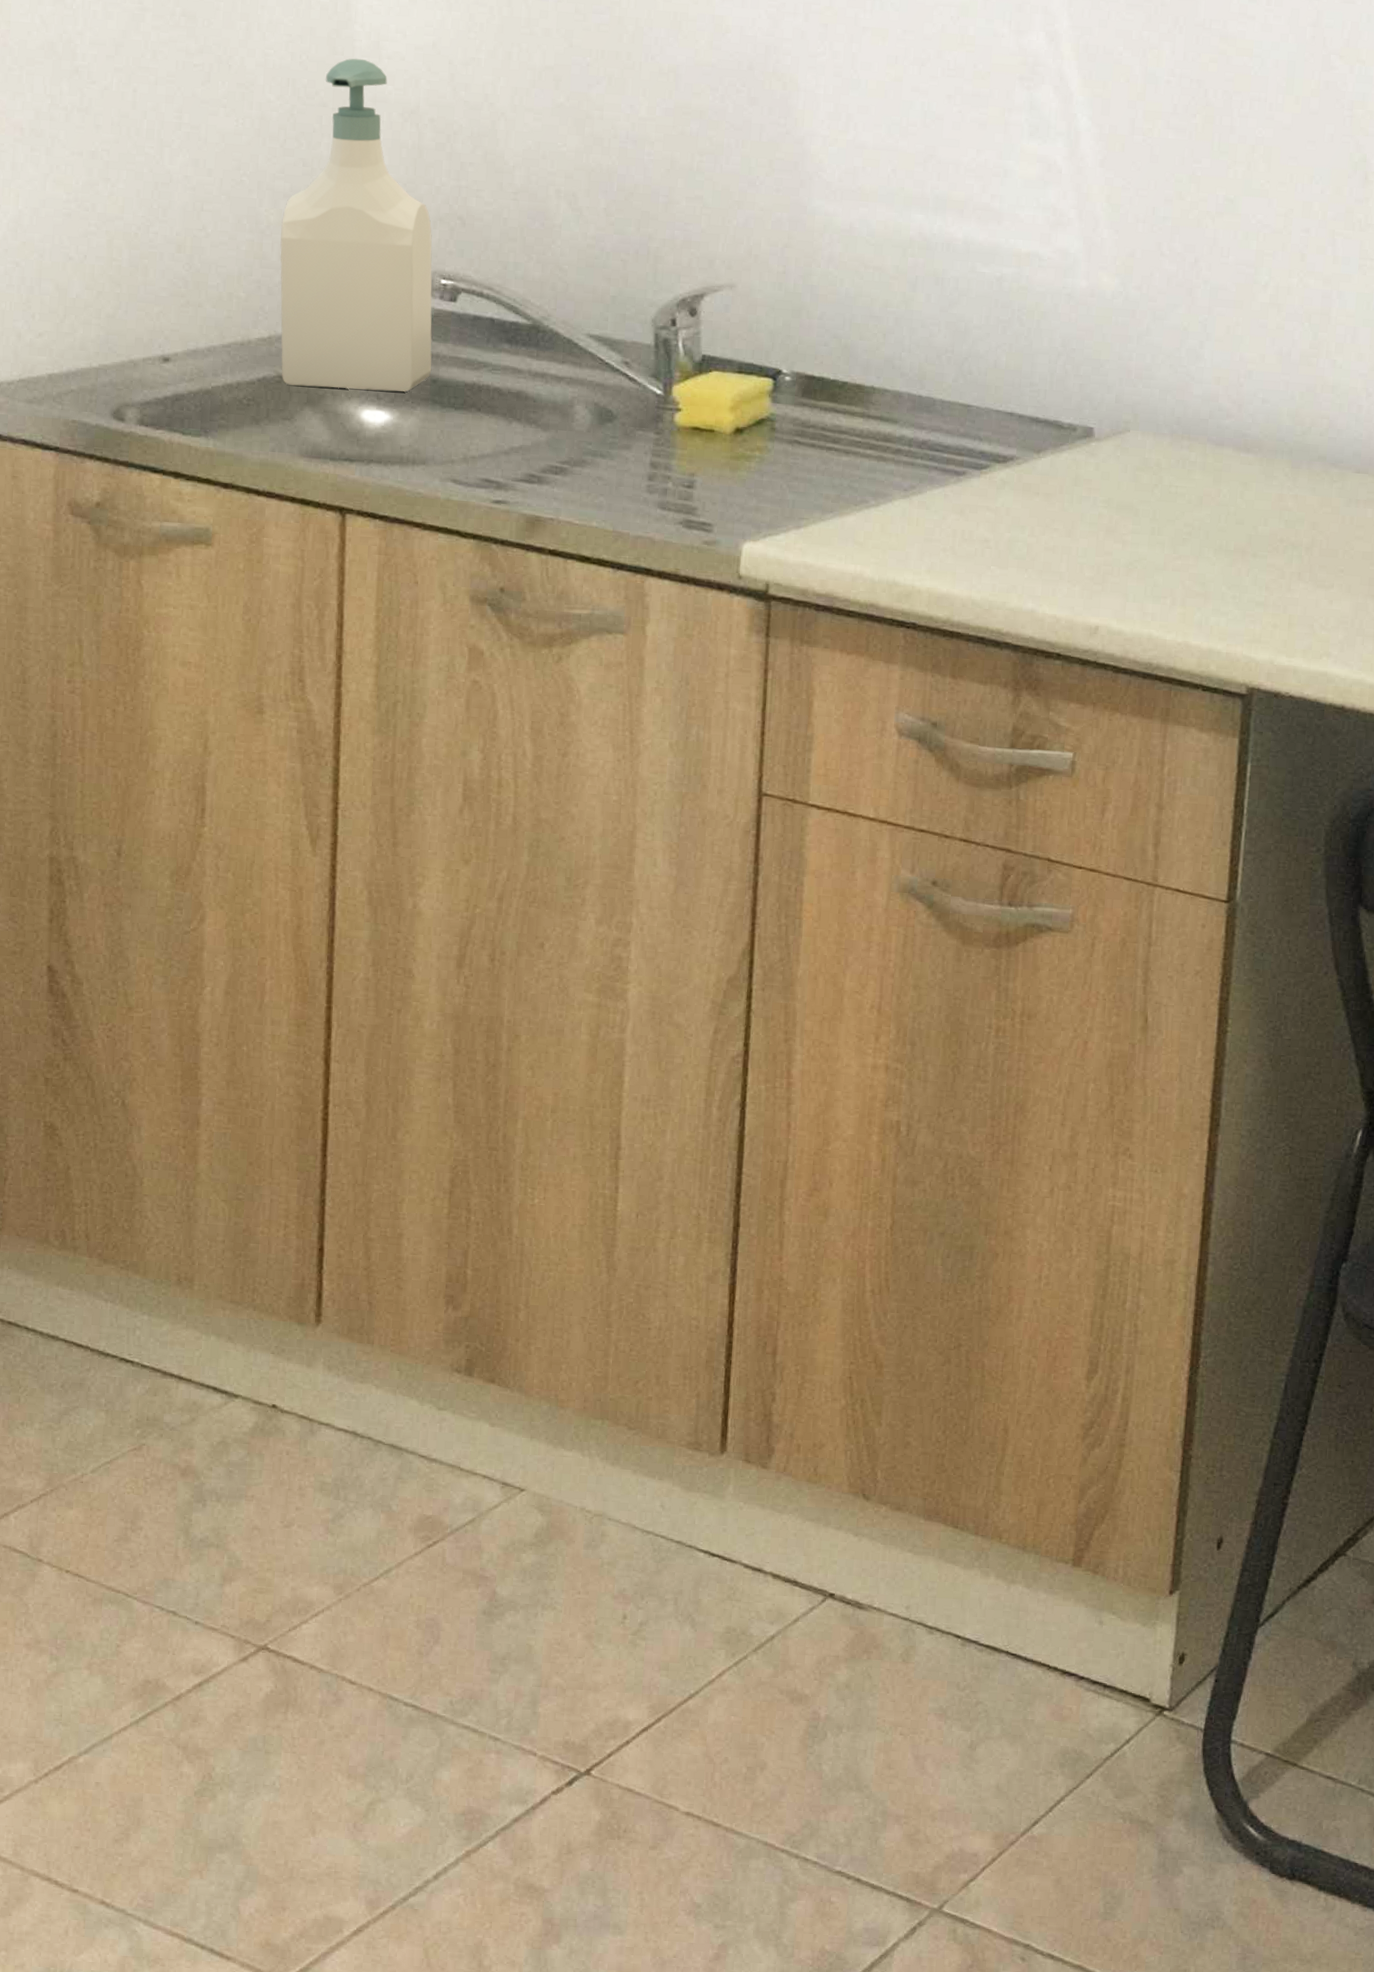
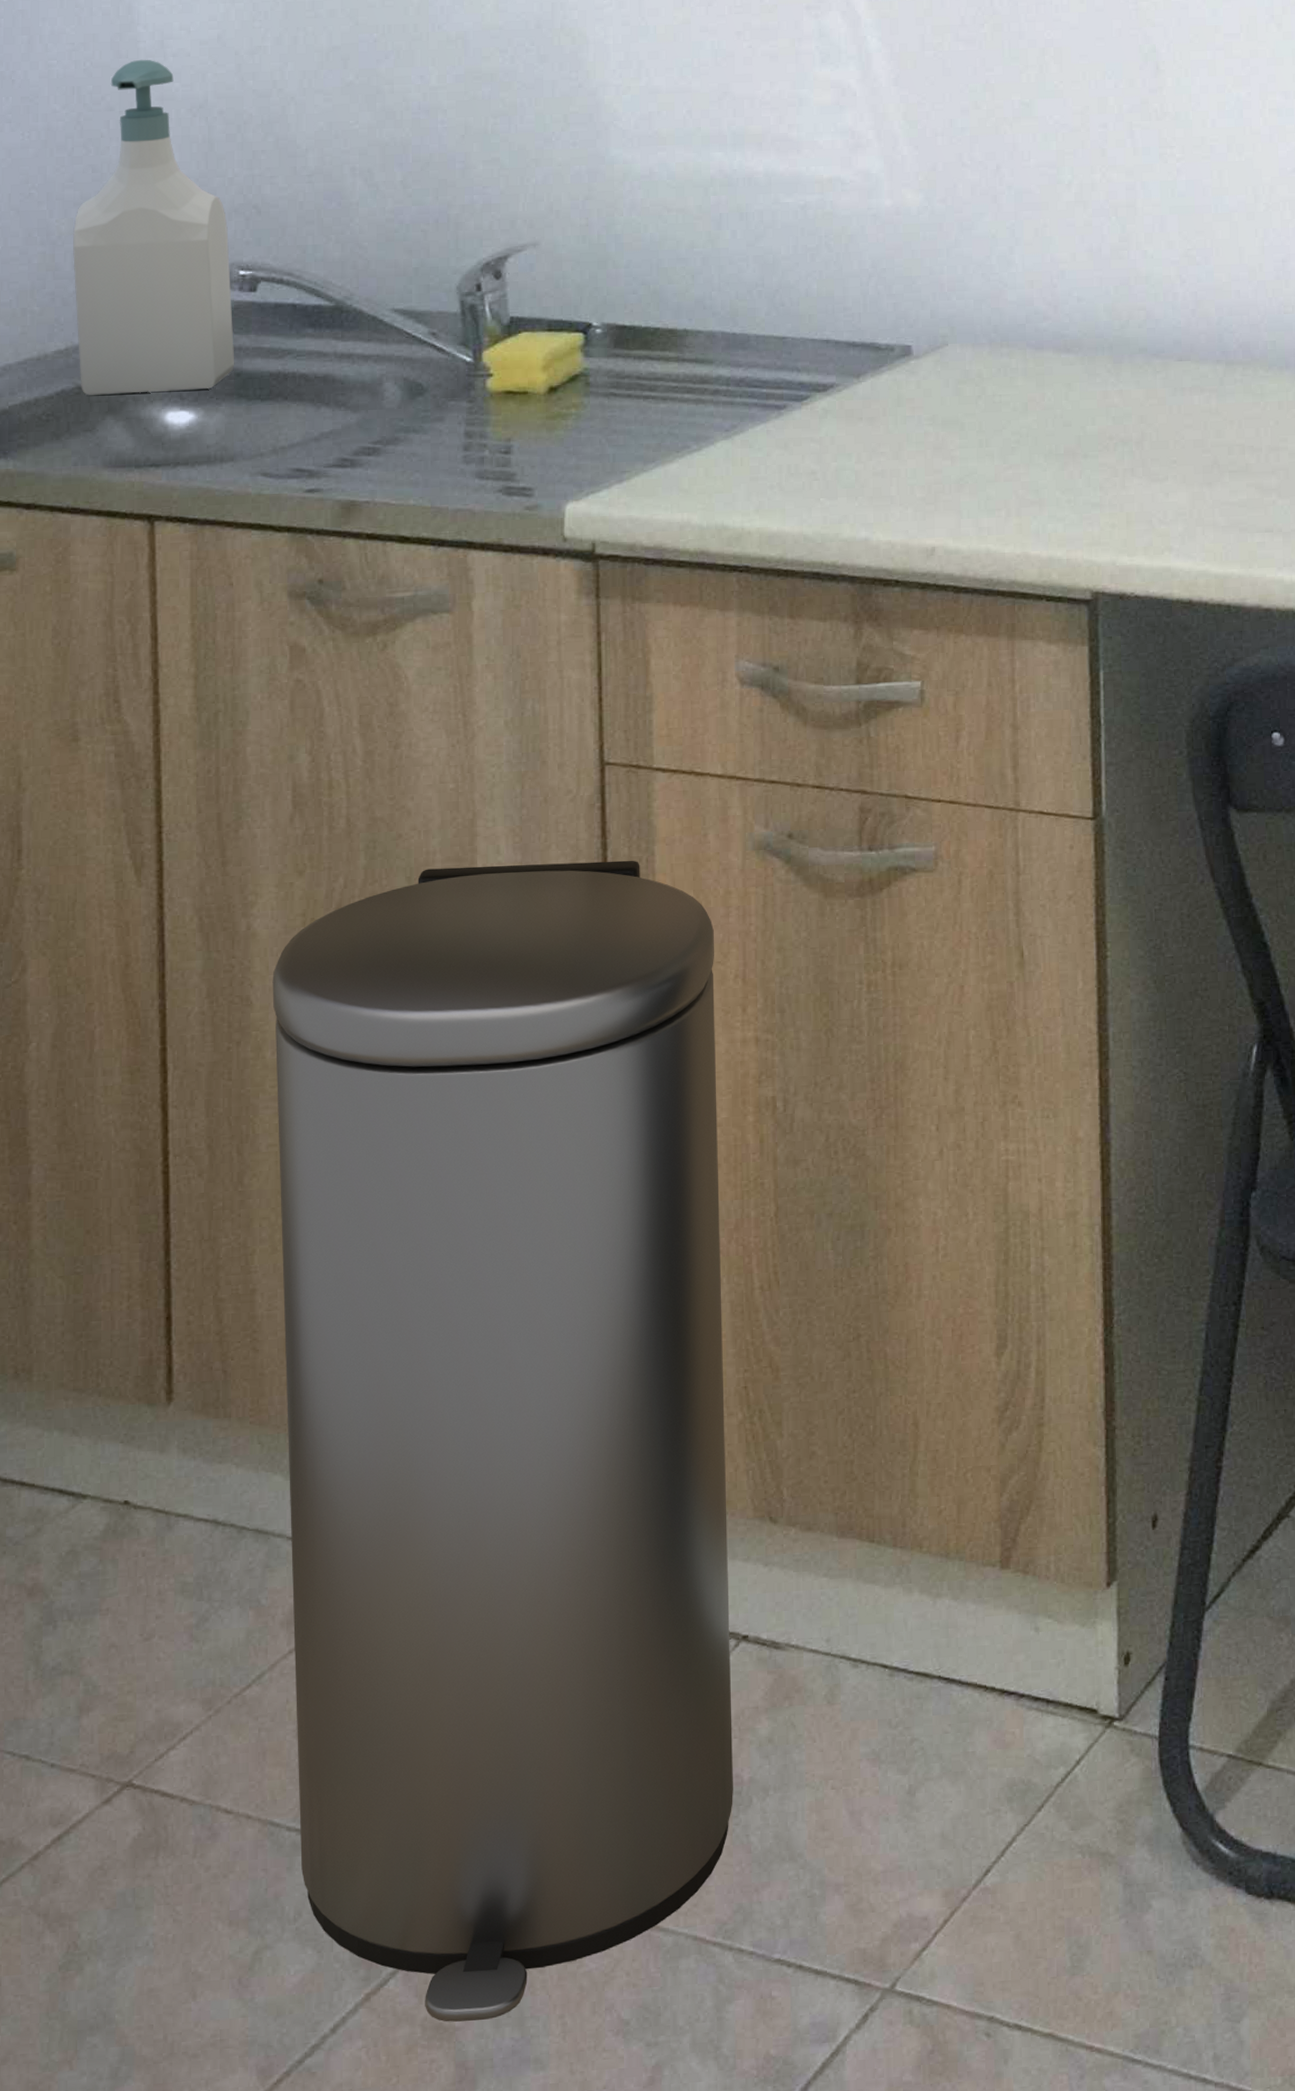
pedal bin: none [415,872,854,1887] -> present [272,860,733,2022]

